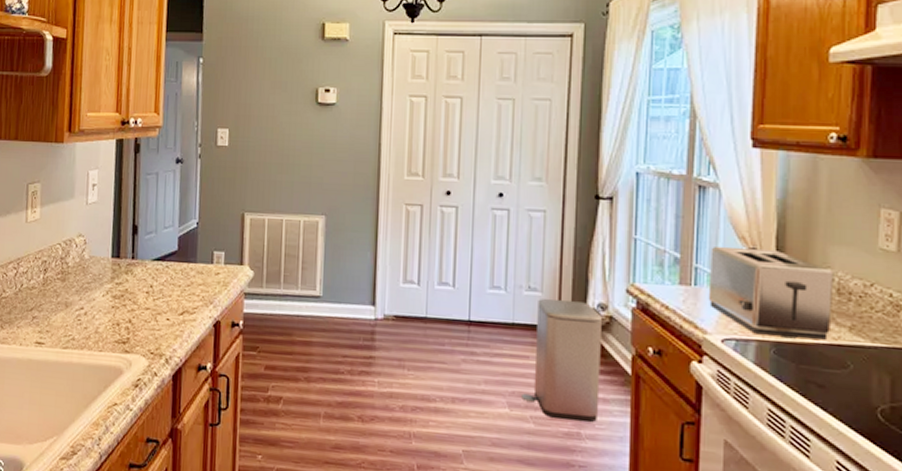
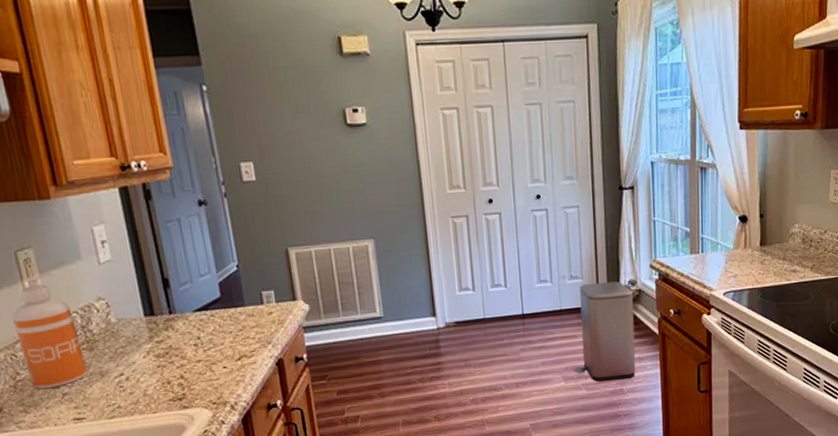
soap dispenser: none [11,206,57,310] -> present [12,273,88,390]
toaster: present [708,245,834,341] -> none [712,214,800,286]

